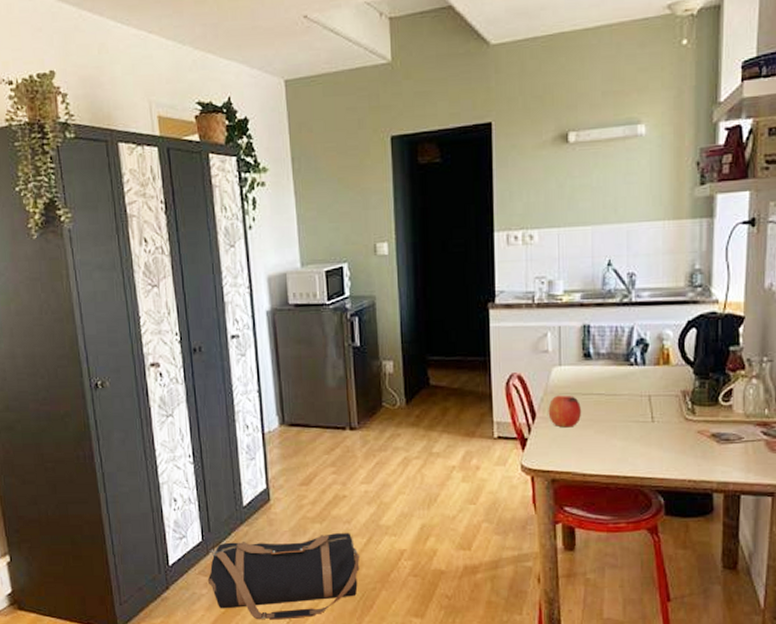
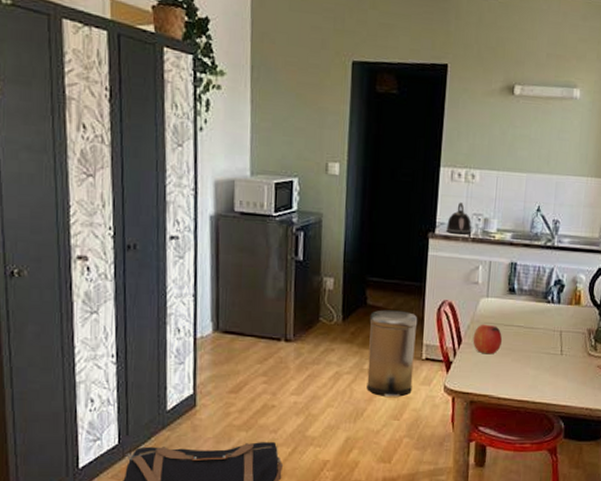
pedal bin: none [434,388,486,481] -> present [367,310,418,398]
kettle: none [507,267,536,301] -> present [446,202,472,235]

